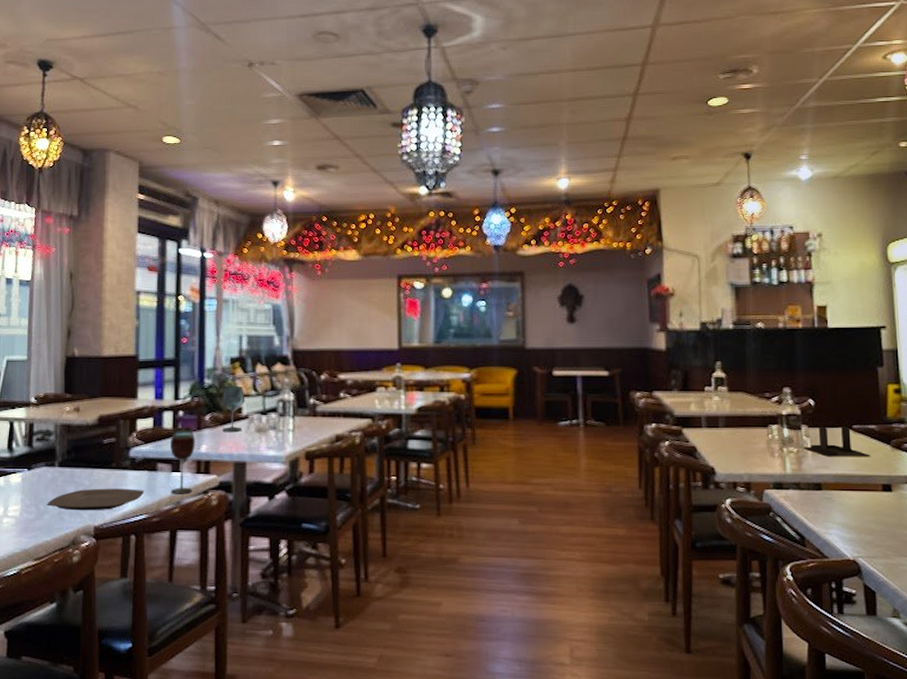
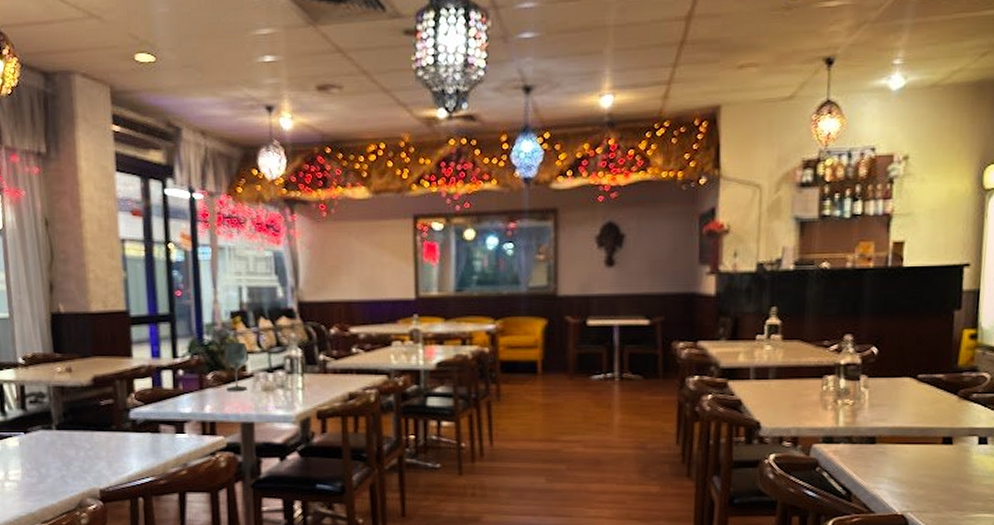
plate: present [46,488,144,511] -> none [47,451,148,474]
wineglass: present [170,427,195,494] -> none [172,387,199,456]
napkin holder: present [803,426,870,457] -> none [860,376,933,409]

